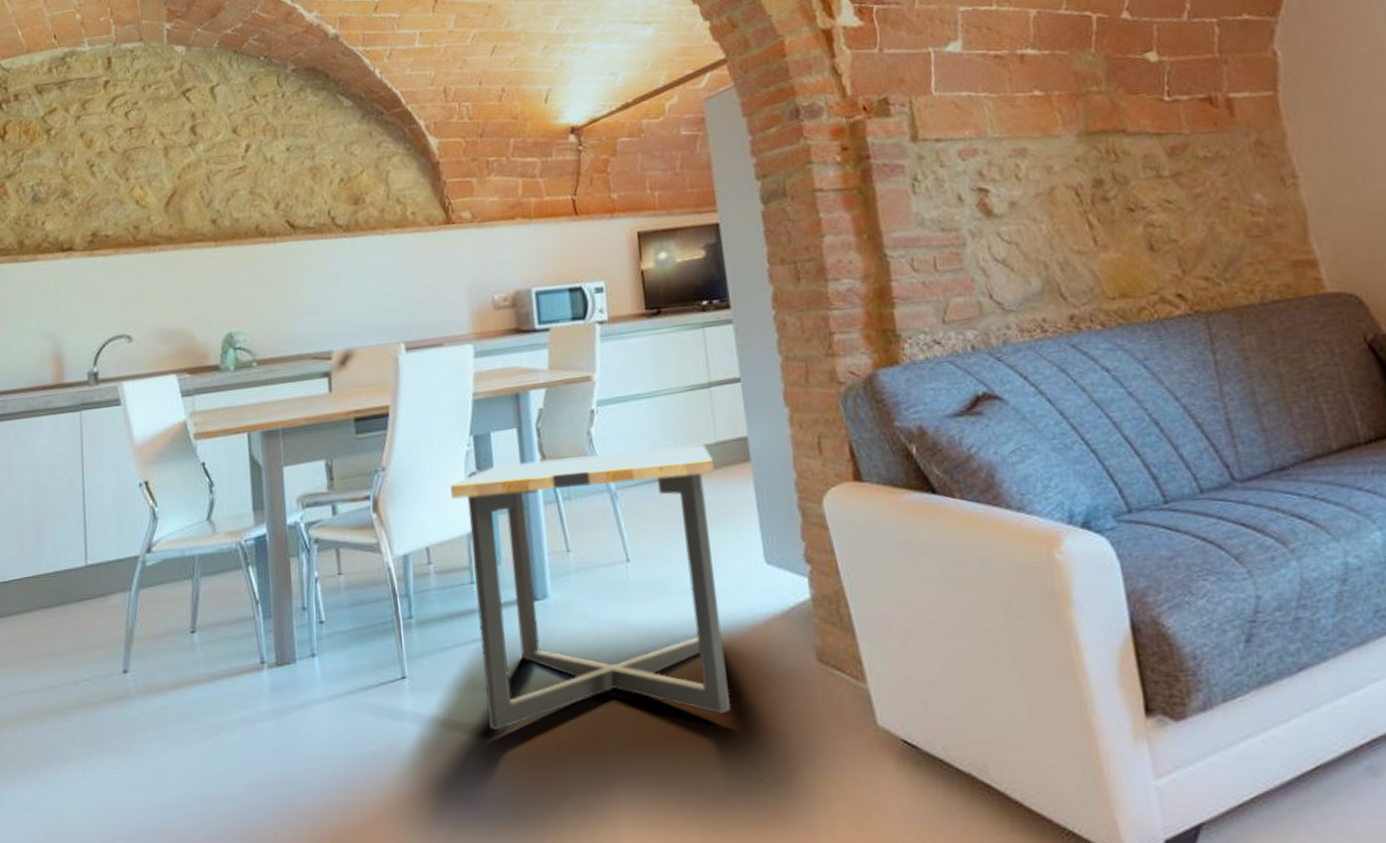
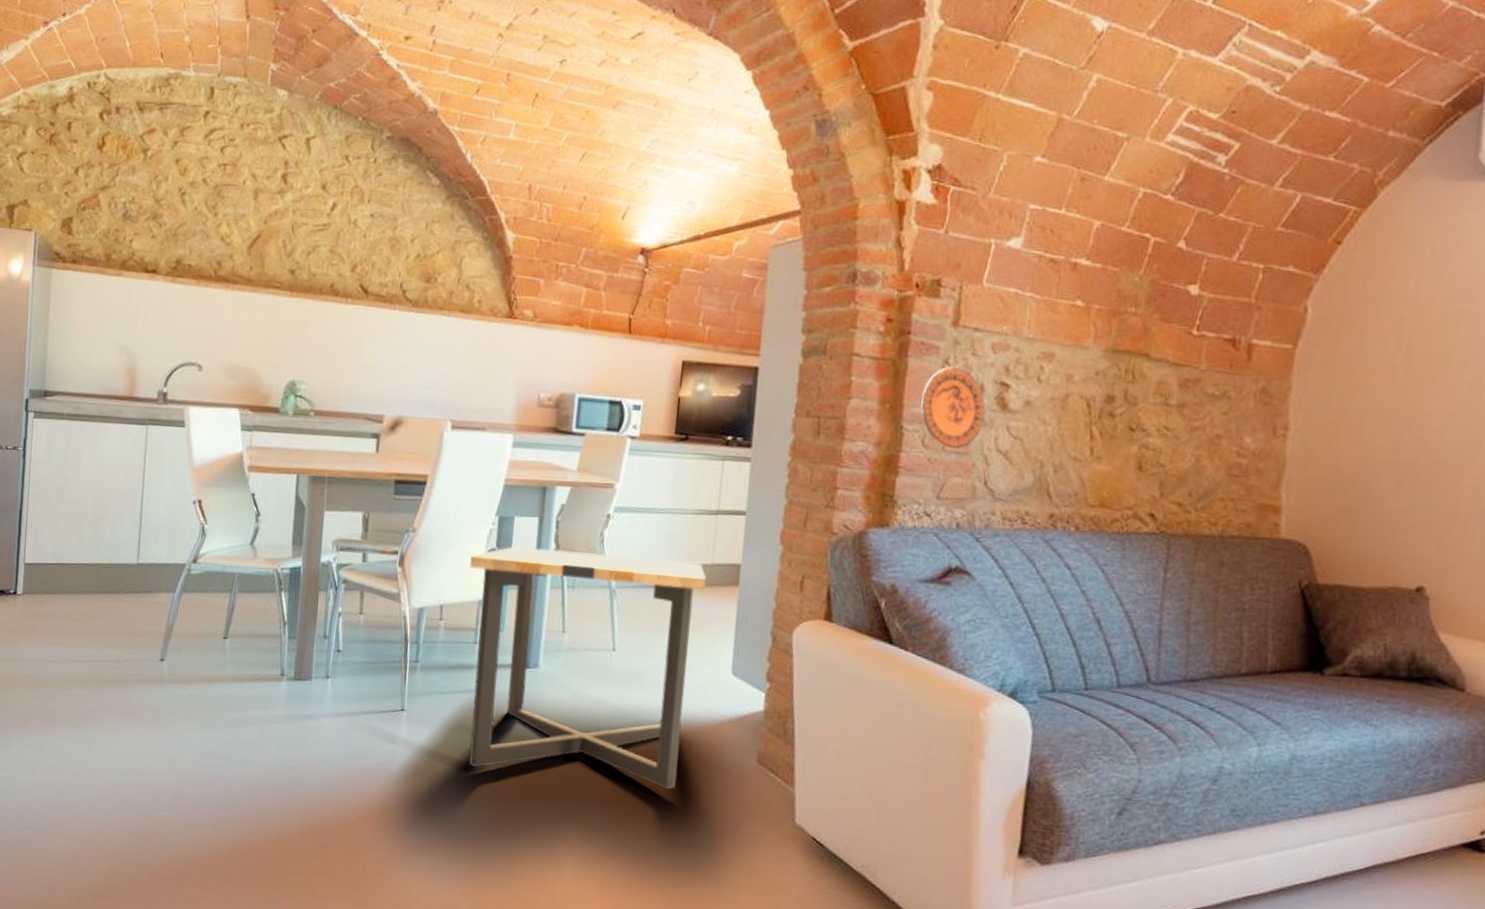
decorative plate: none [898,182,972,268] -> present [921,366,986,449]

